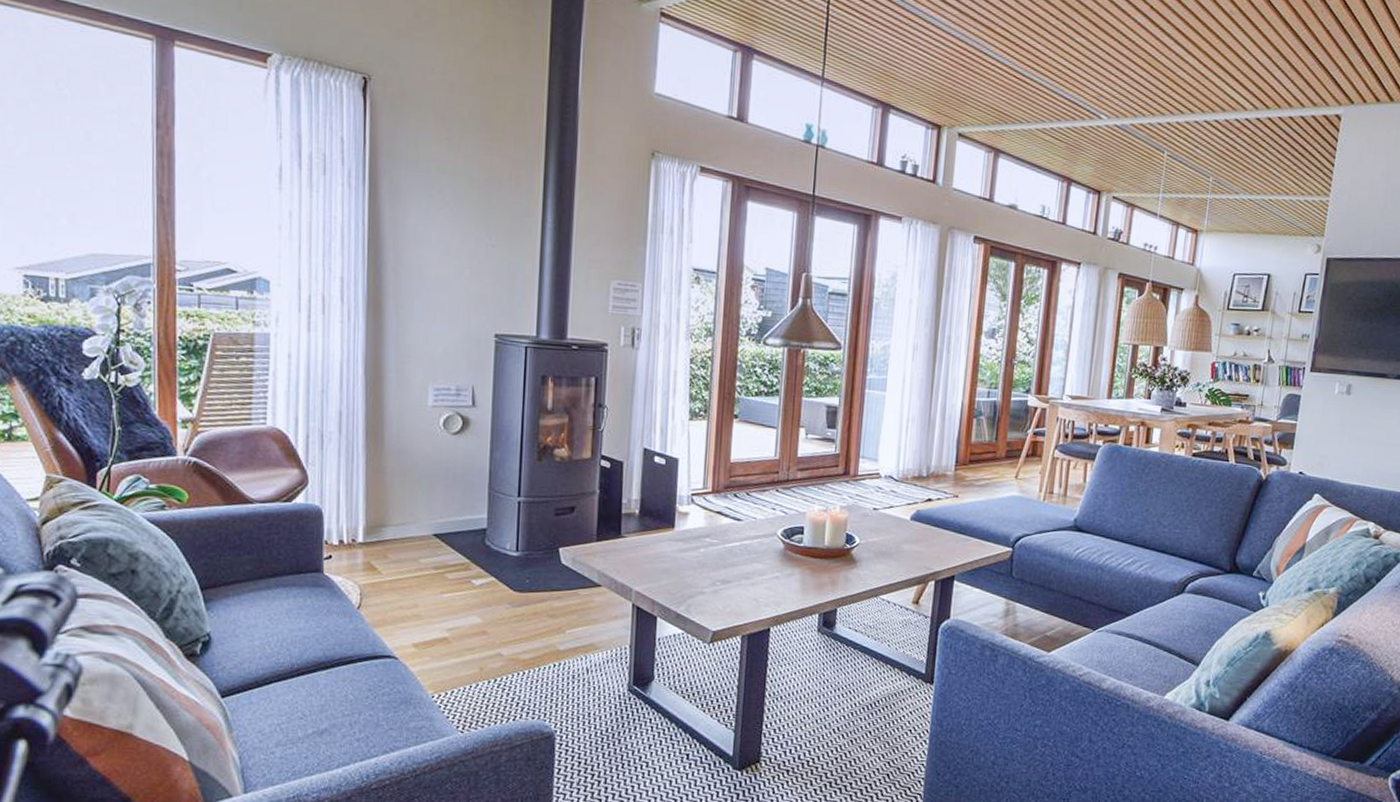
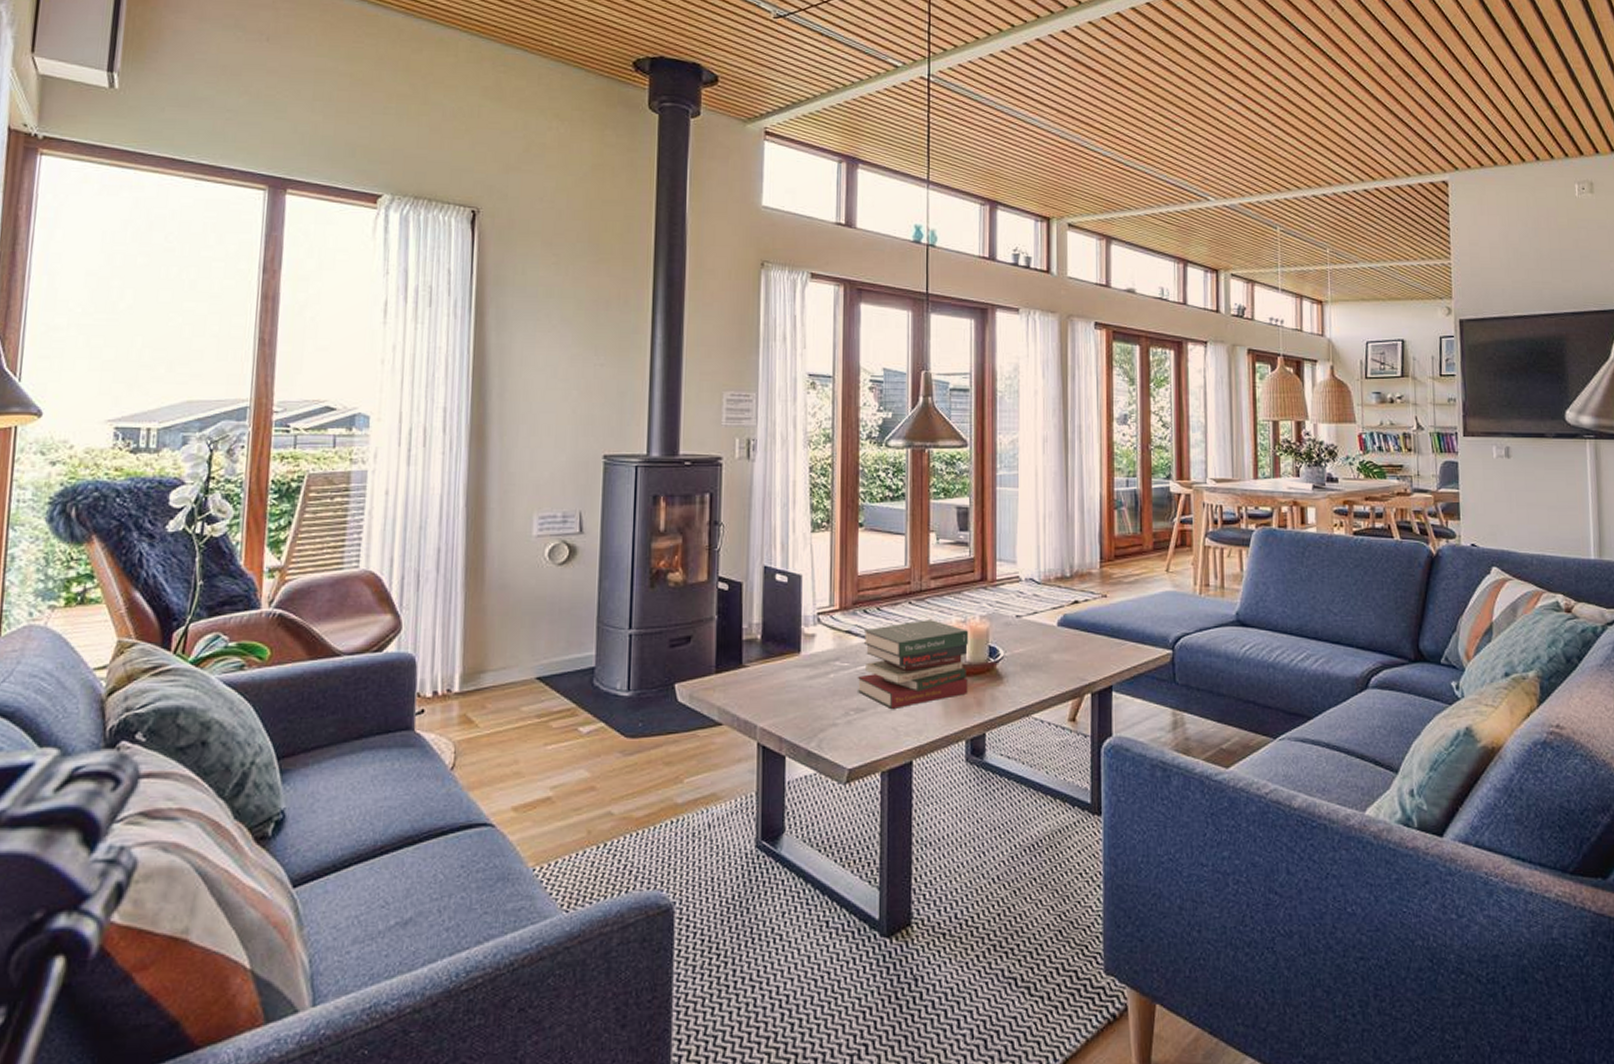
books: none [724,506,828,583] -> present [857,620,968,709]

